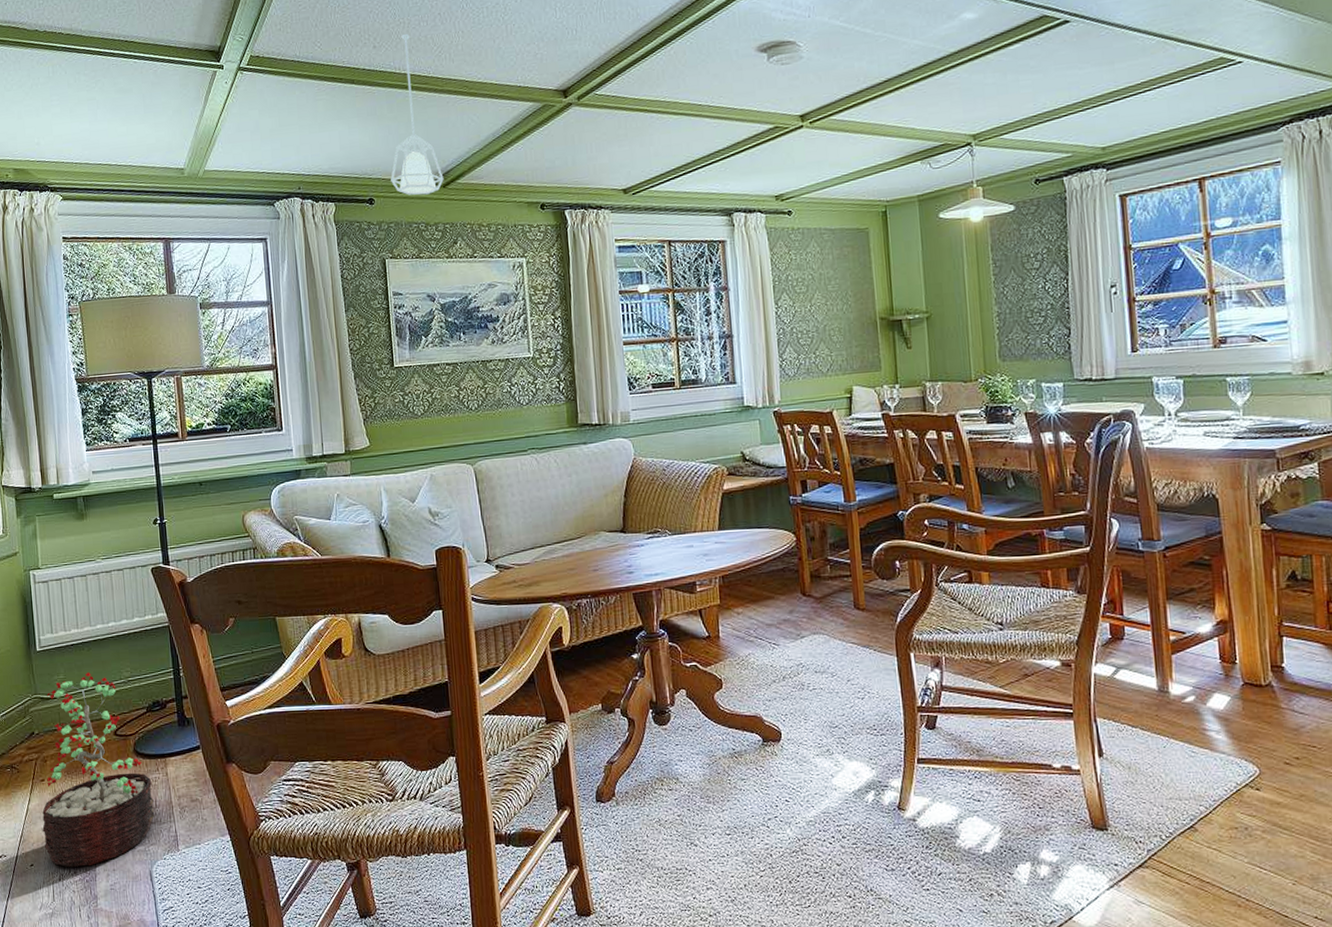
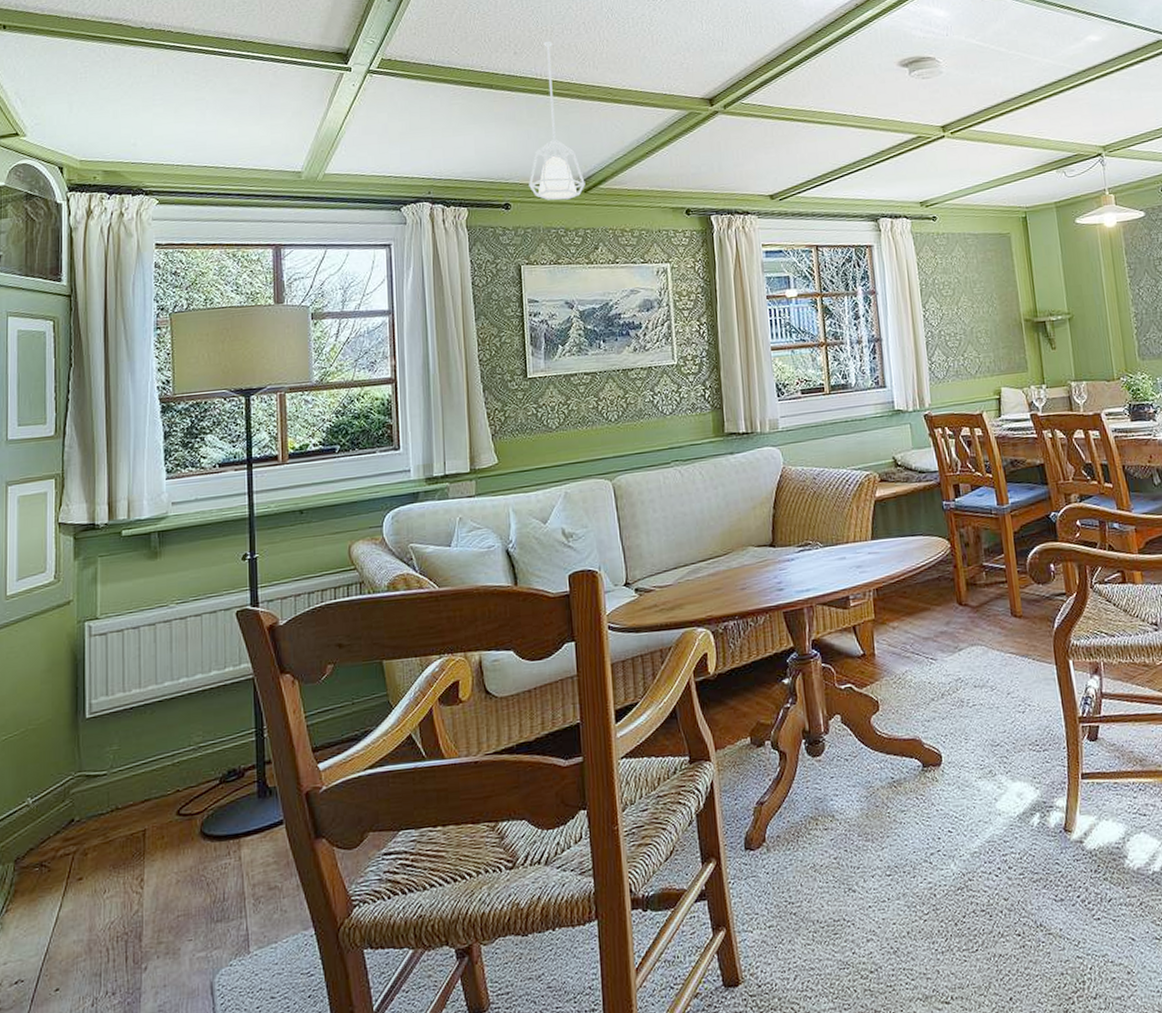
decorative plant: present [42,671,155,868] -> none [75,739,222,988]

